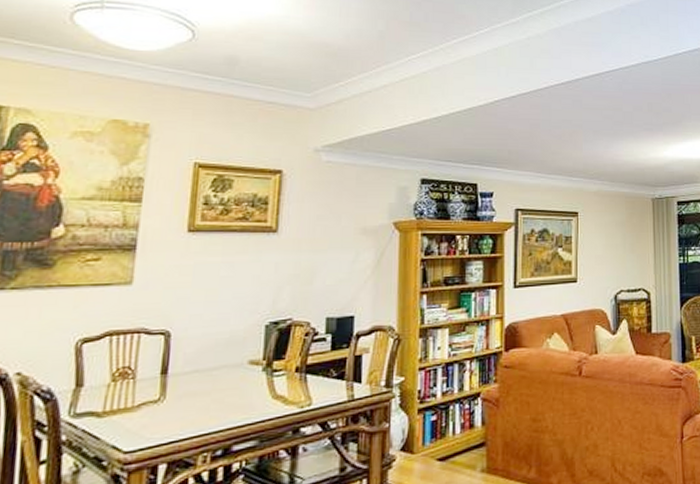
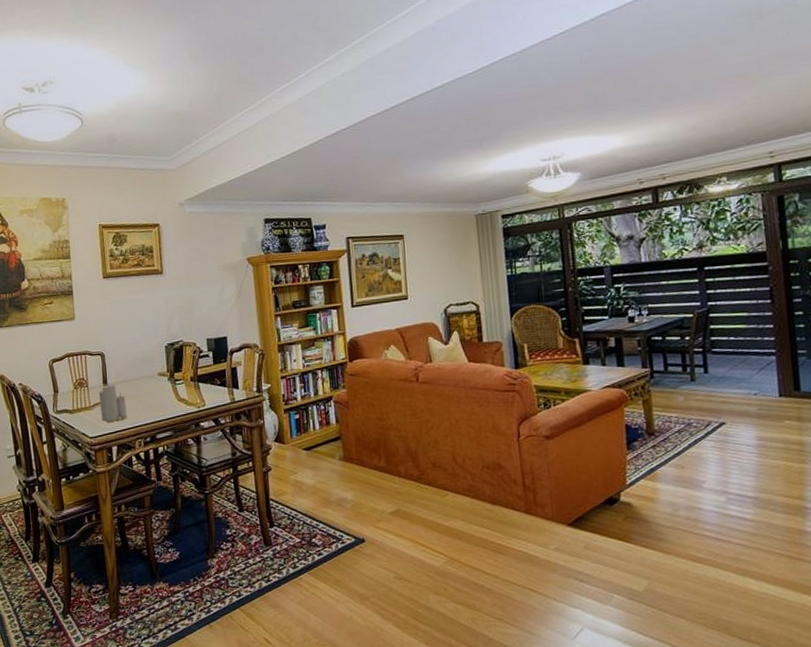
candle: none [149,374,194,430] -> present [98,383,127,423]

